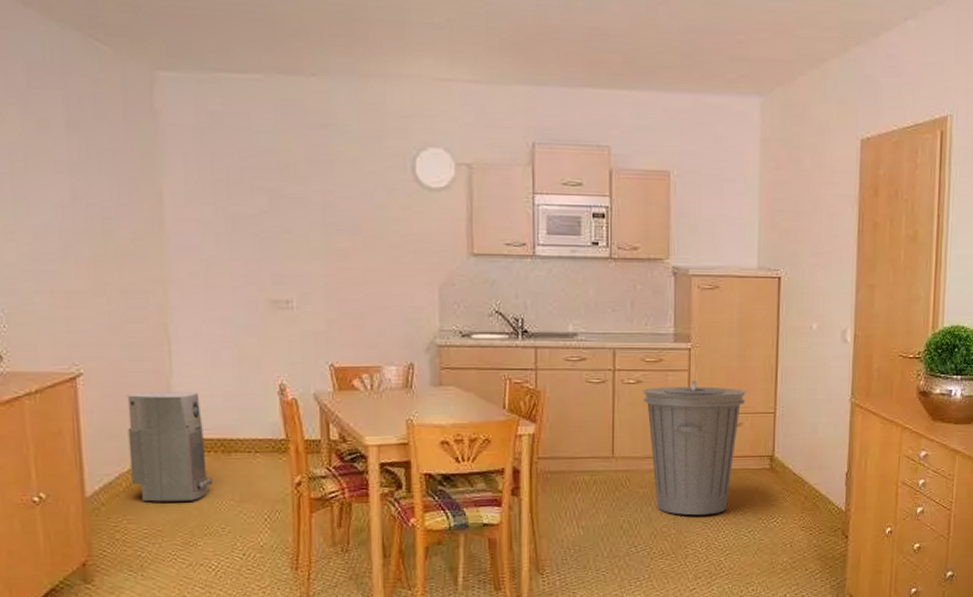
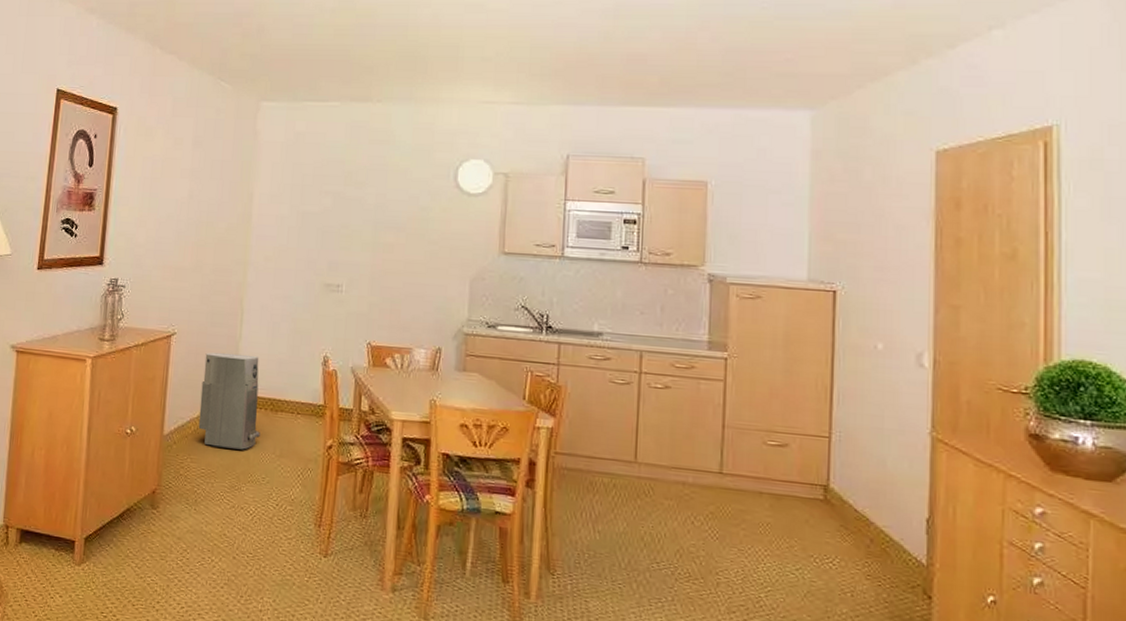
trash can: present [643,381,746,516] -> none [671,392,794,542]

